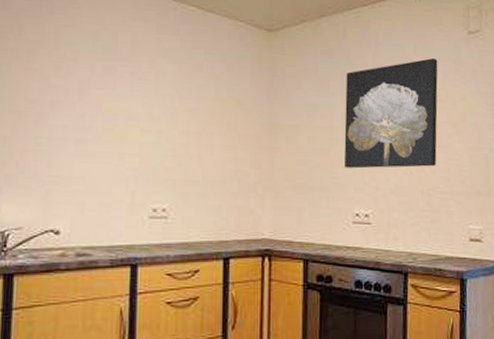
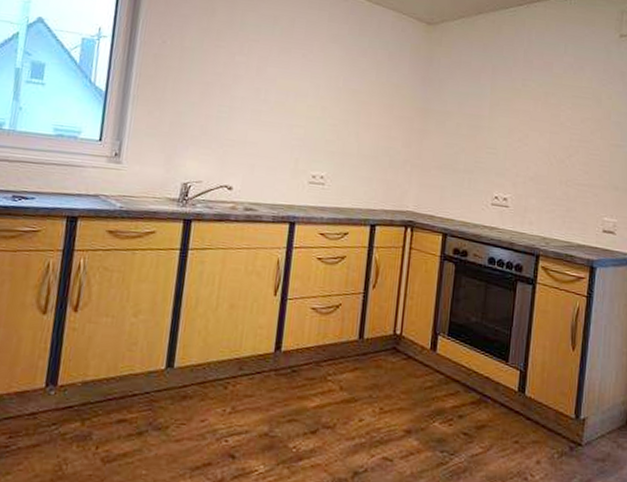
wall art: present [344,57,438,169] -> none [488,57,587,160]

